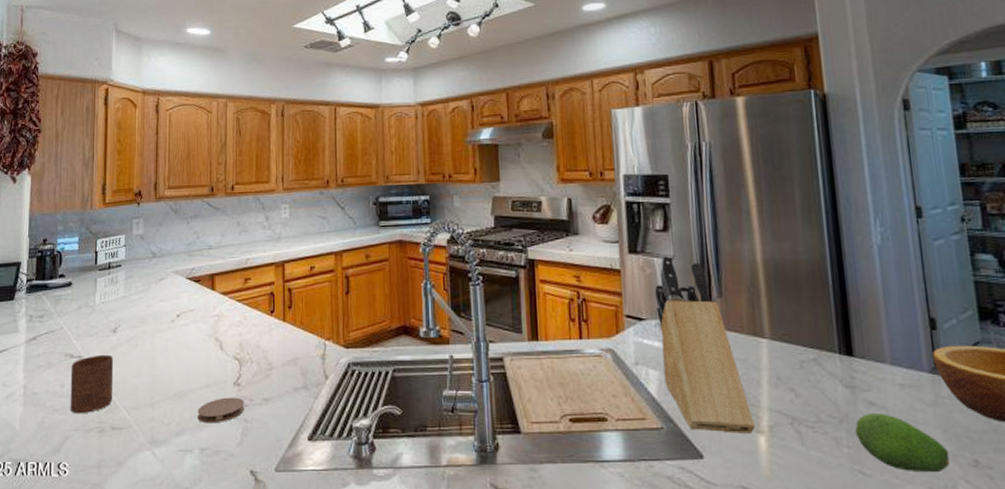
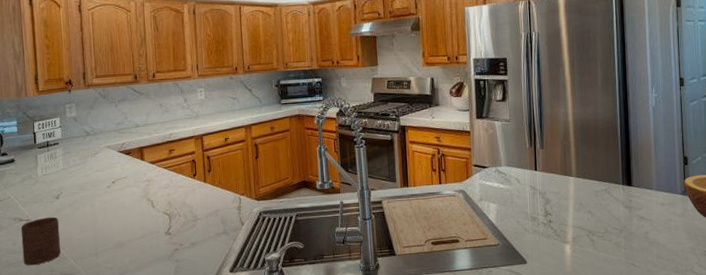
coaster: present [198,397,244,424] -> none [136,243,176,266]
knife block: present [655,255,755,434] -> none [495,119,563,245]
fruit: present [854,413,950,473] -> none [630,224,690,262]

